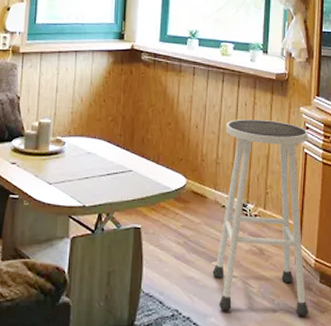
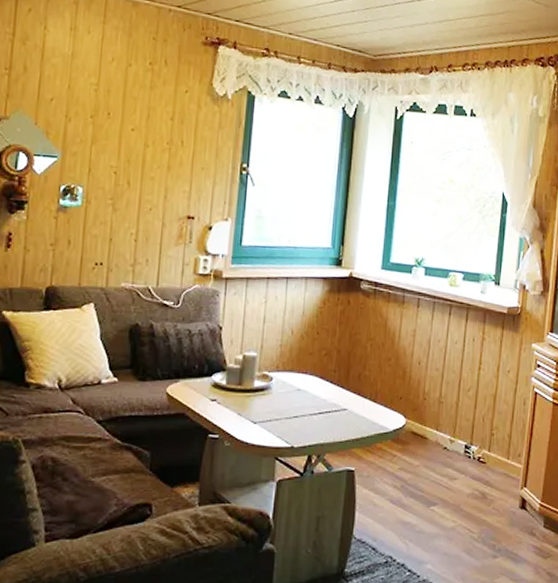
stool: present [212,119,308,316] -> none [430,356,539,562]

